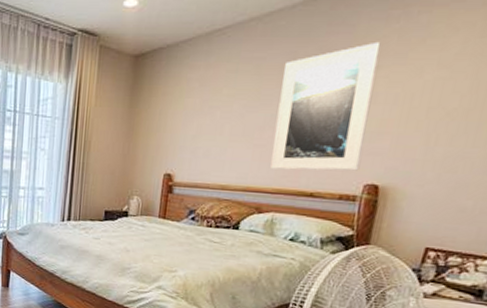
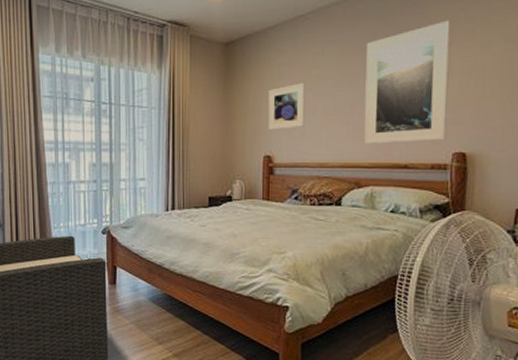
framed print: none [171,101,215,149] -> present [268,82,306,130]

